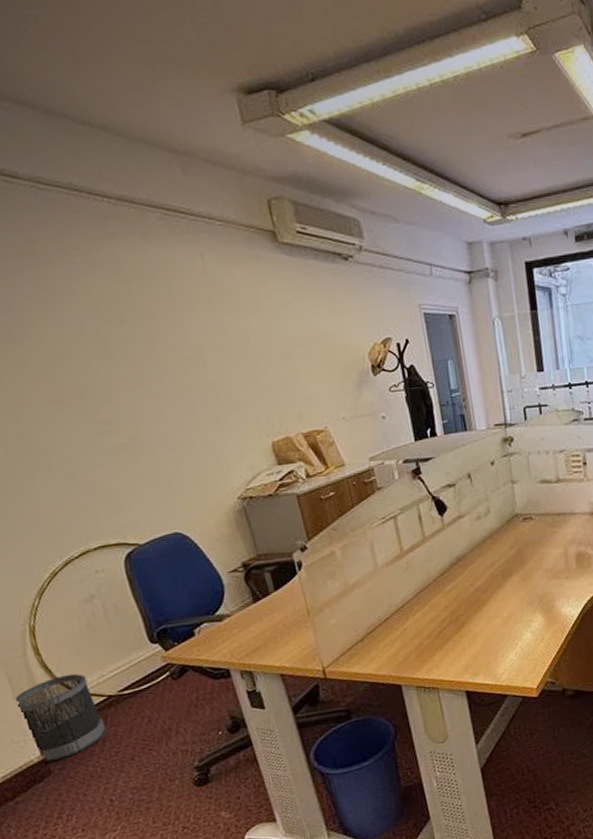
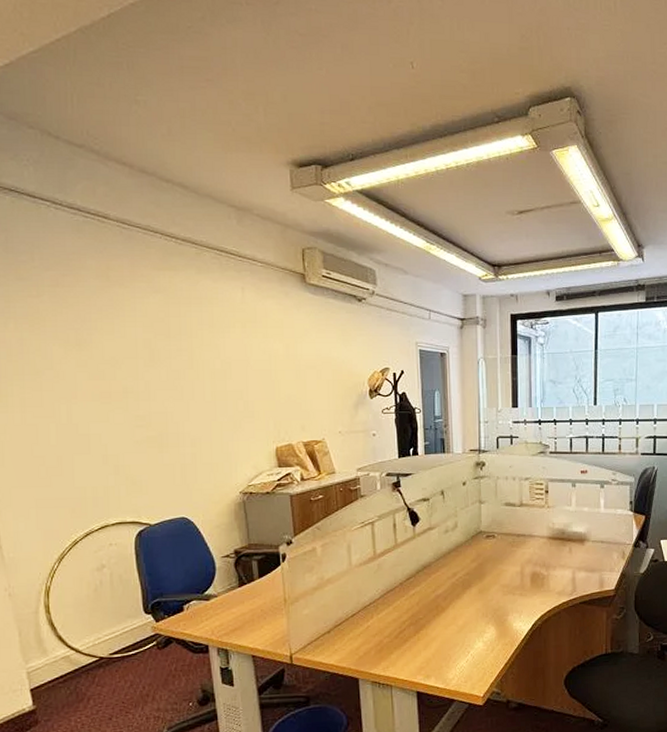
wastebasket: present [13,673,106,762] -> none [19,633,92,713]

